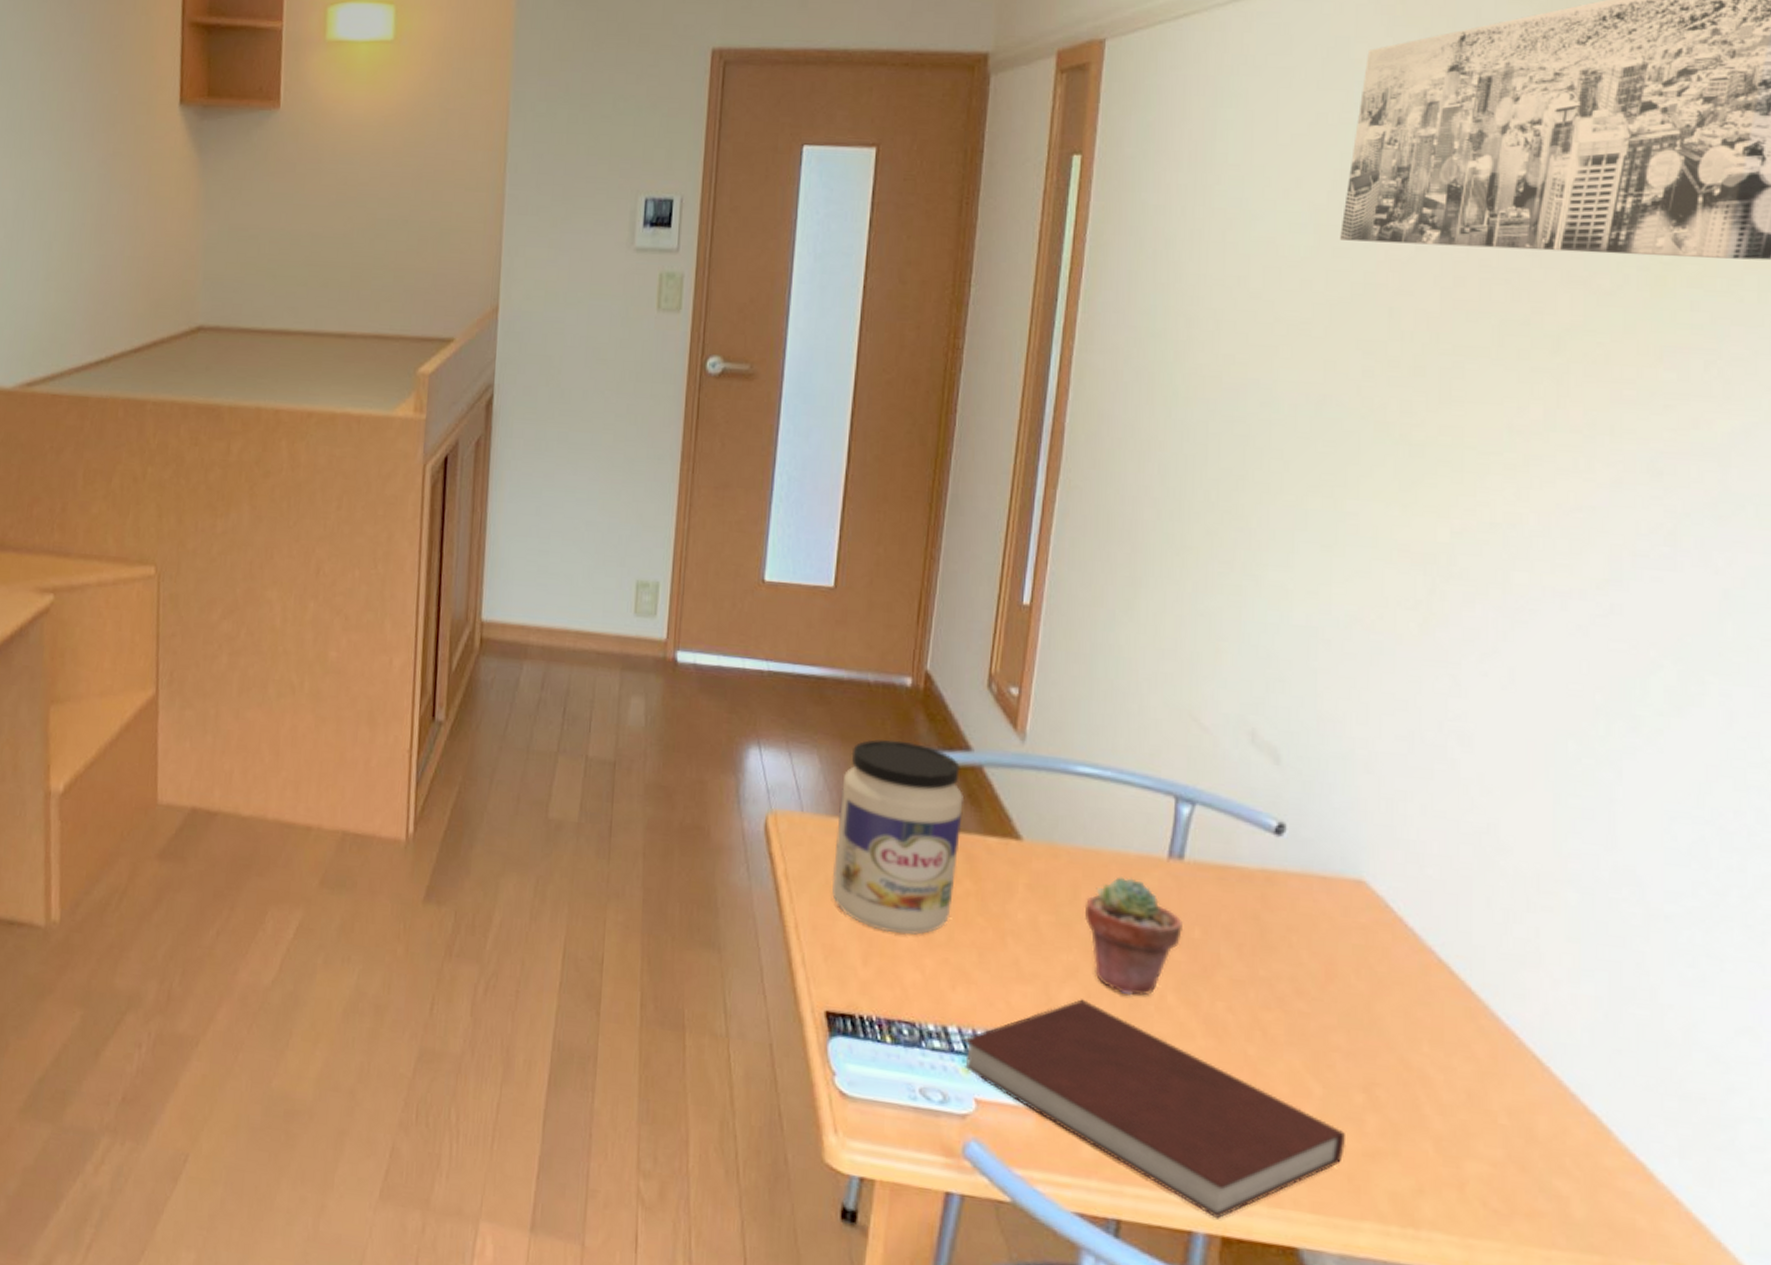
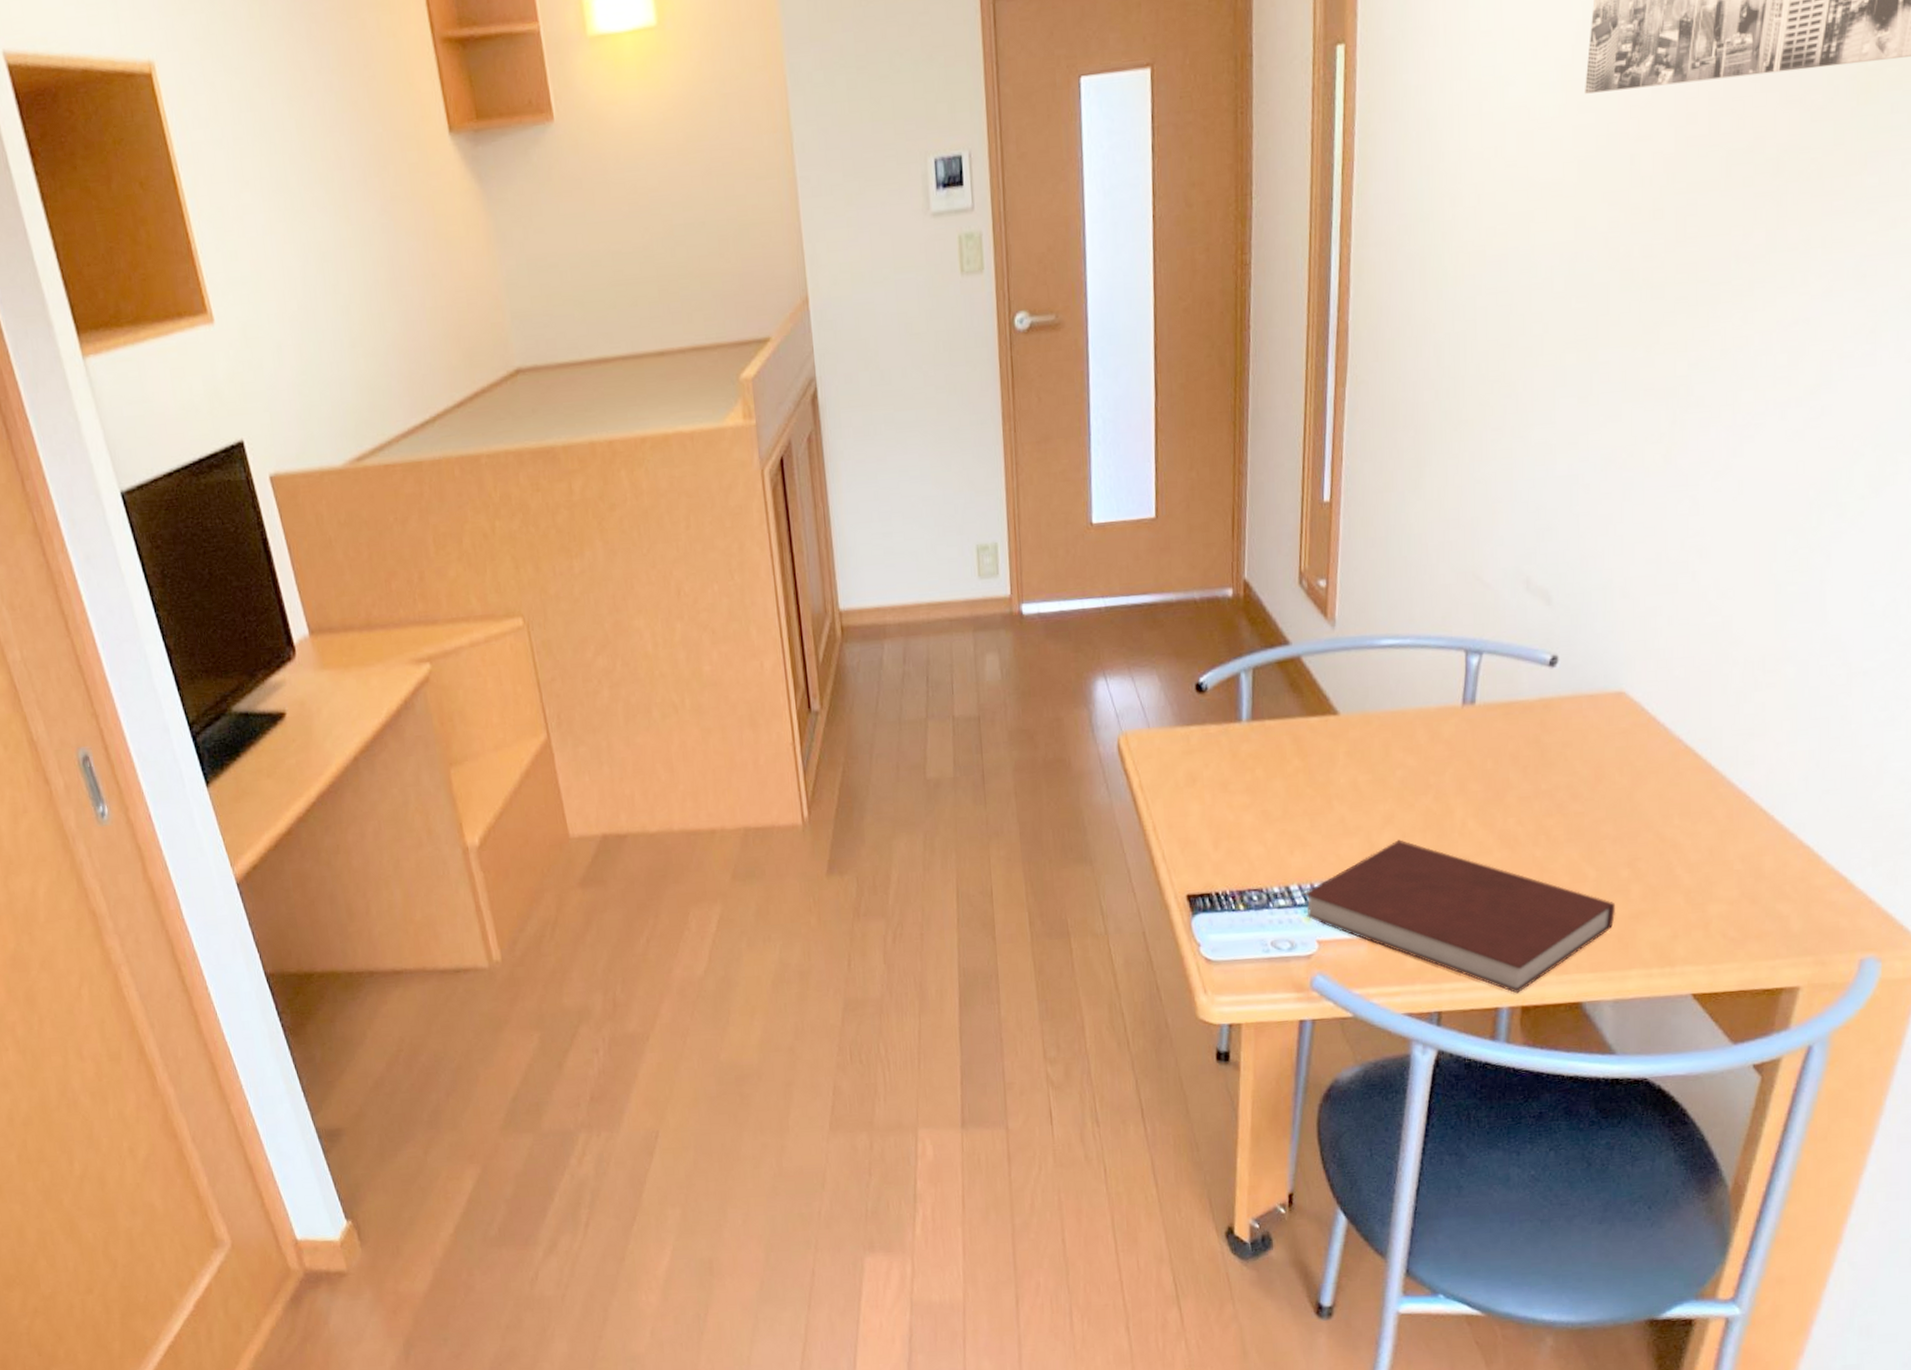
jar: present [831,739,963,935] -> none [1180,647,1287,818]
potted succulent: present [1084,877,1183,996] -> none [1395,728,1477,829]

